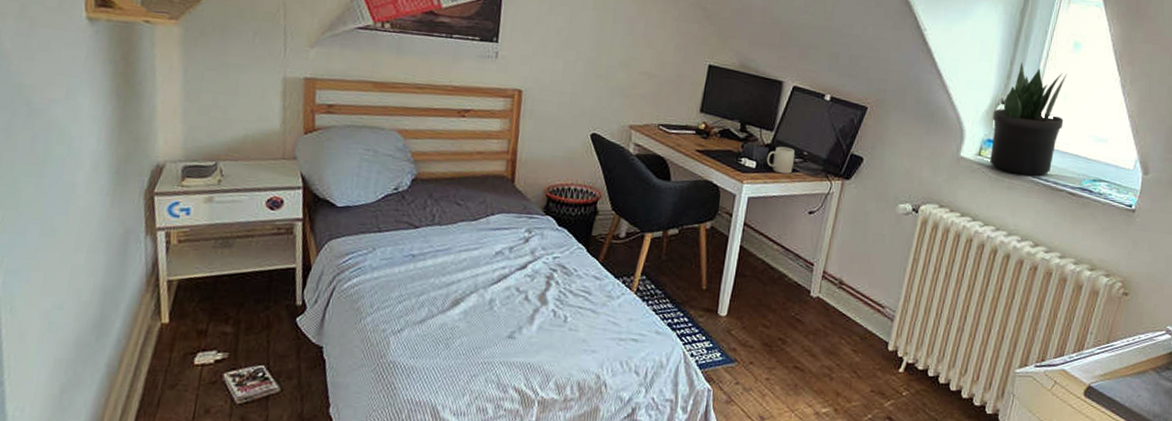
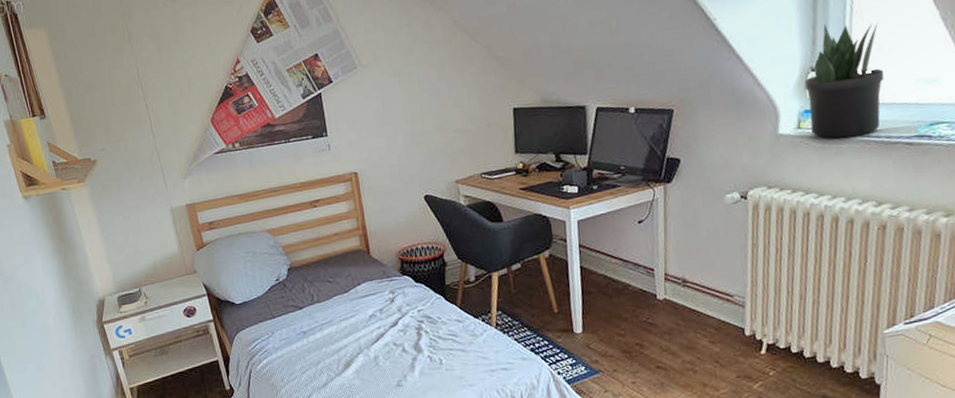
mug: present [766,146,796,175] -> none [586,165,614,192]

